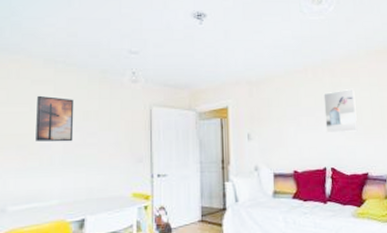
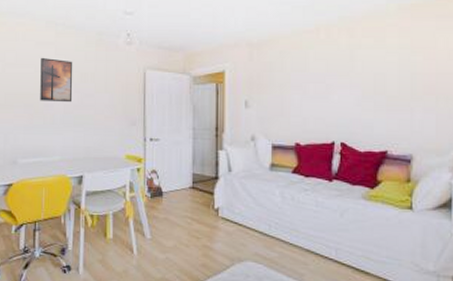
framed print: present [323,88,358,134] -> none [338,51,378,104]

